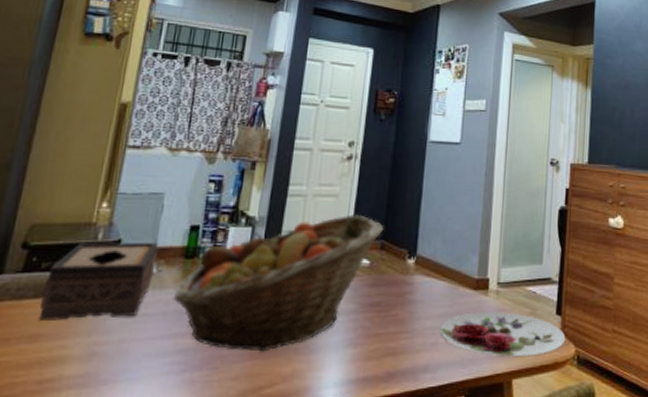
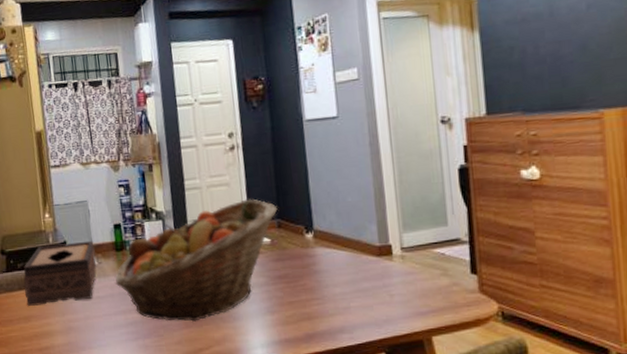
plate: present [440,312,566,357] -> none [349,275,486,317]

